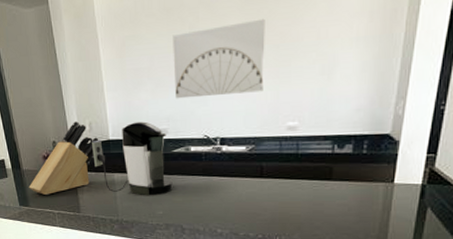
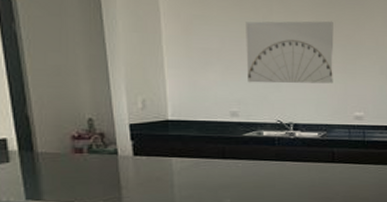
knife block: present [29,120,99,195] -> none [44,96,154,184]
coffee maker: present [92,121,173,195] -> none [145,102,243,182]

